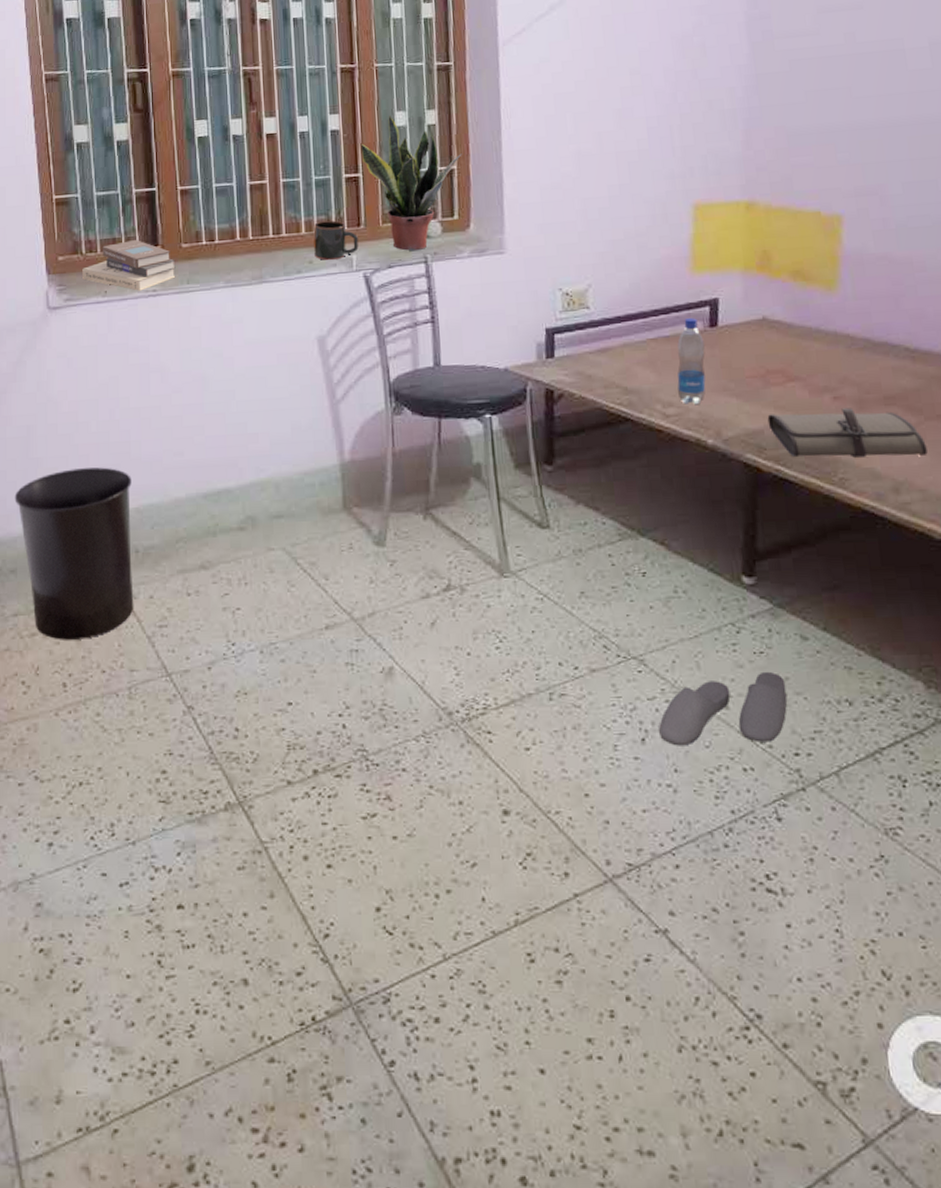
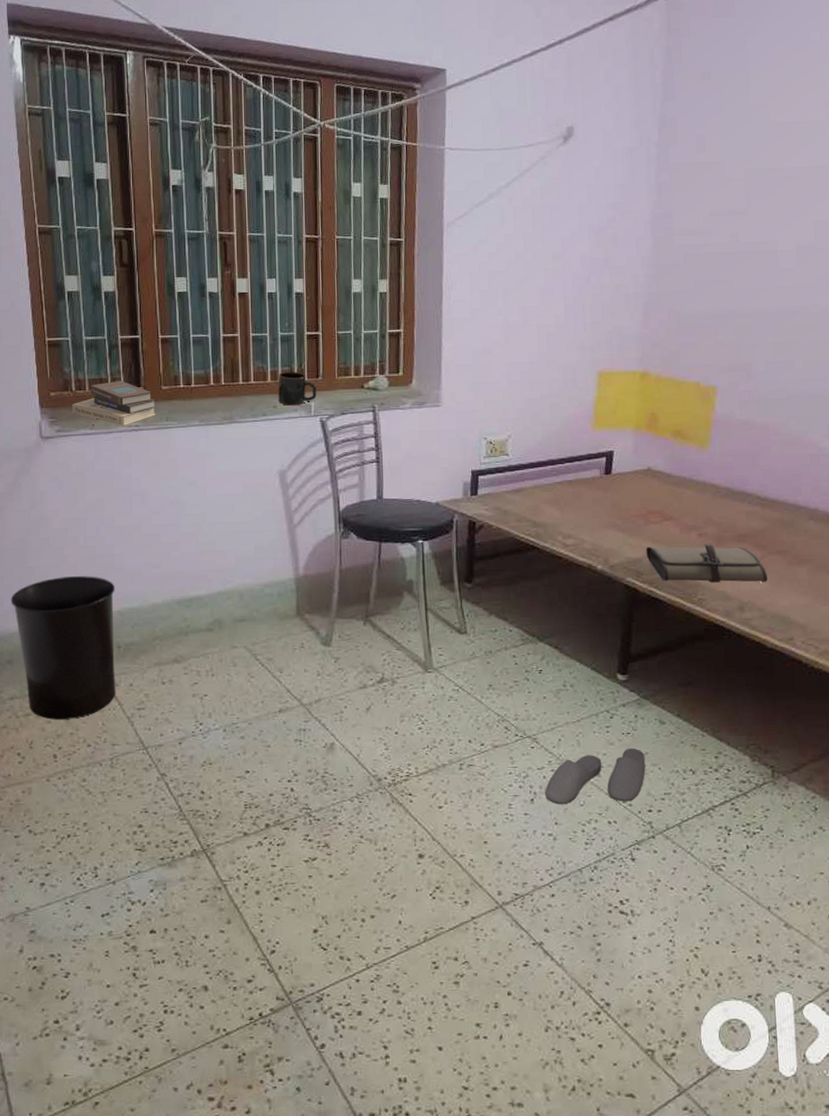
potted plant: present [360,115,462,251] -> none [321,283,408,401]
bottle: present [677,318,706,405] -> none [576,466,600,538]

